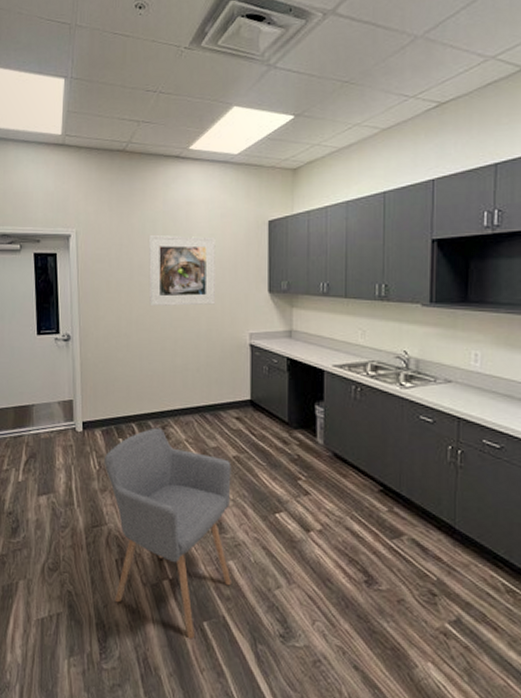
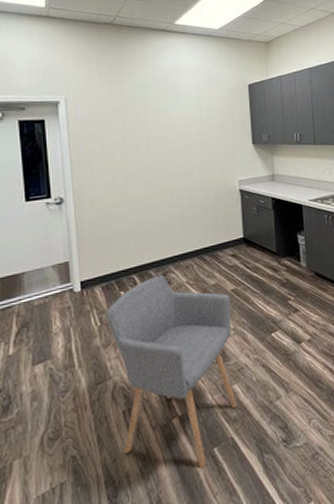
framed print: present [148,235,216,307] -> none [140,99,207,164]

